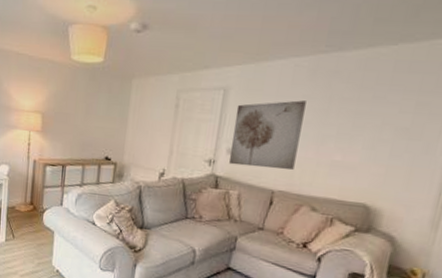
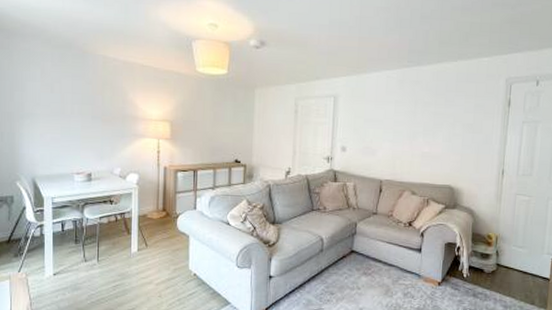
wall art: present [228,100,306,171] -> none [343,105,398,162]

